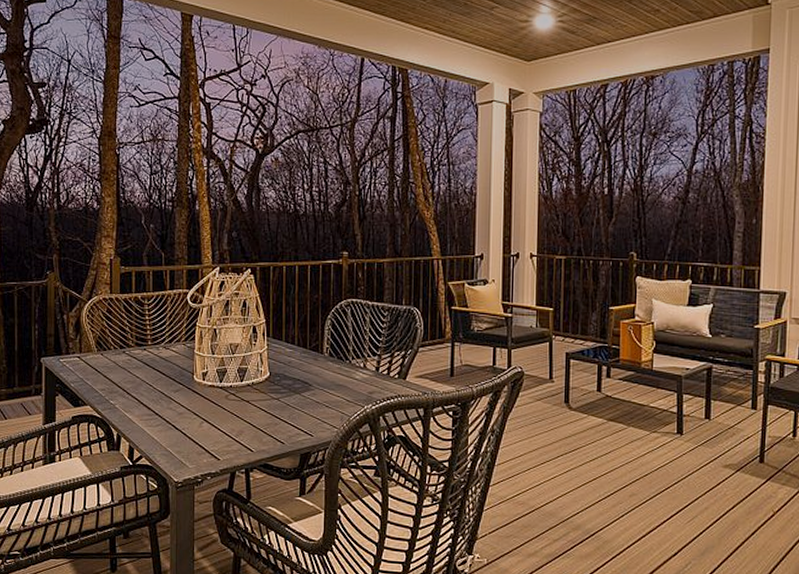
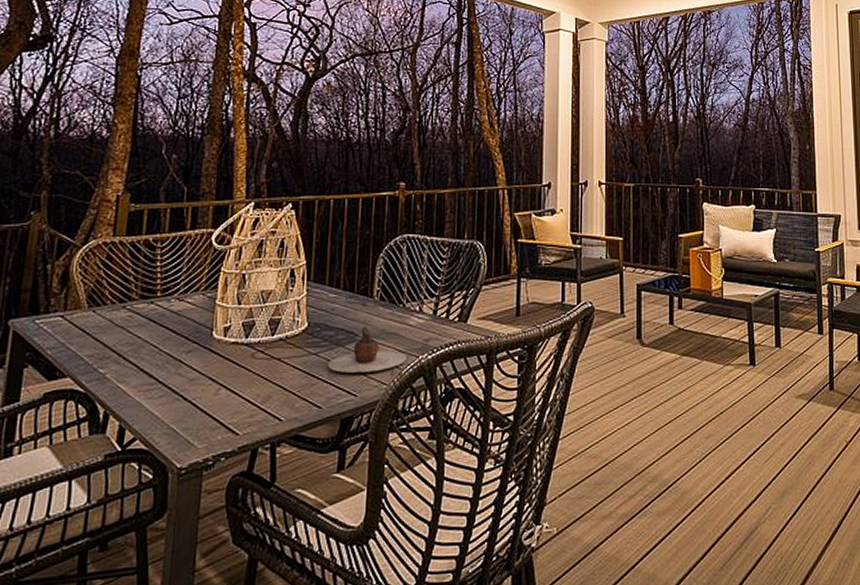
teapot: none [288,379,354,417] -> present [328,327,406,373]

